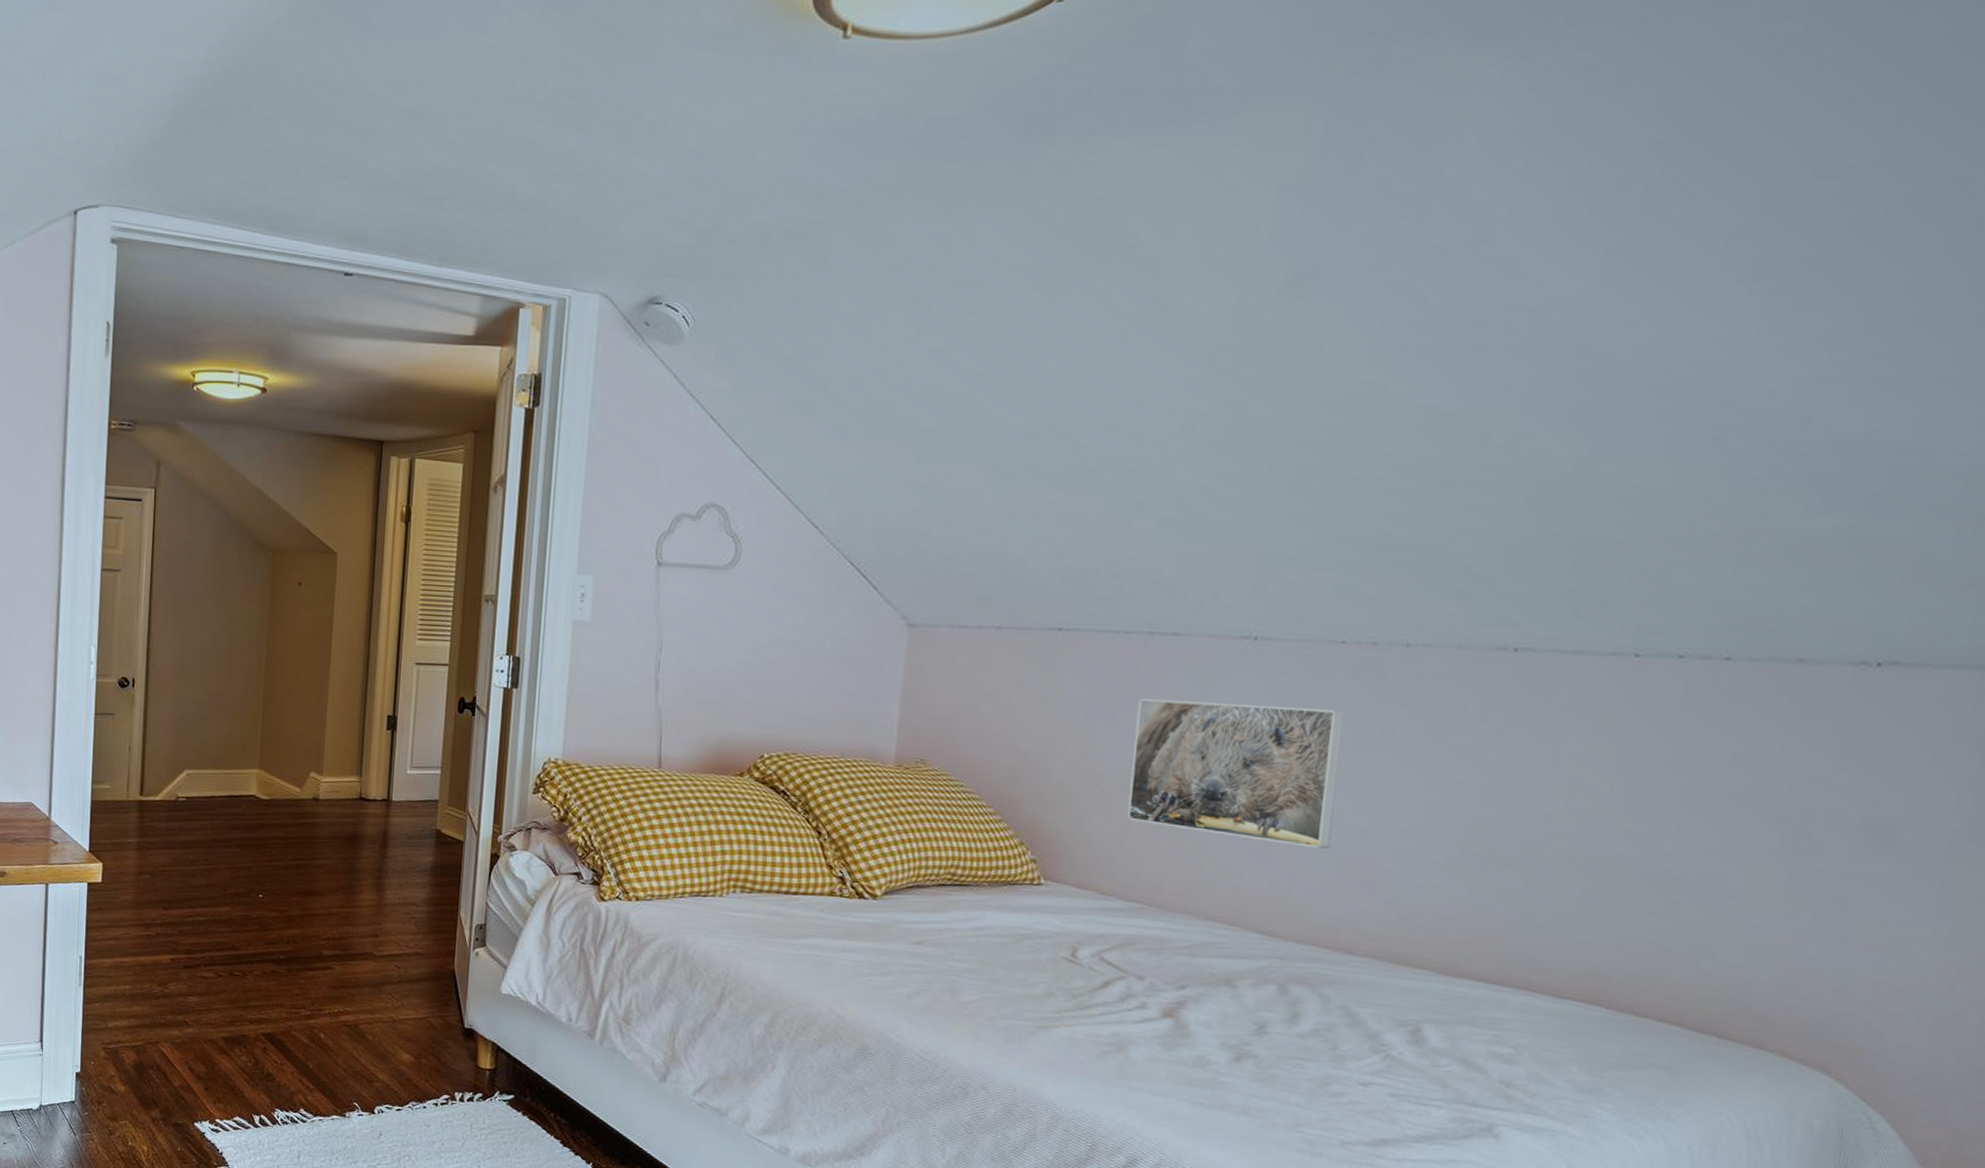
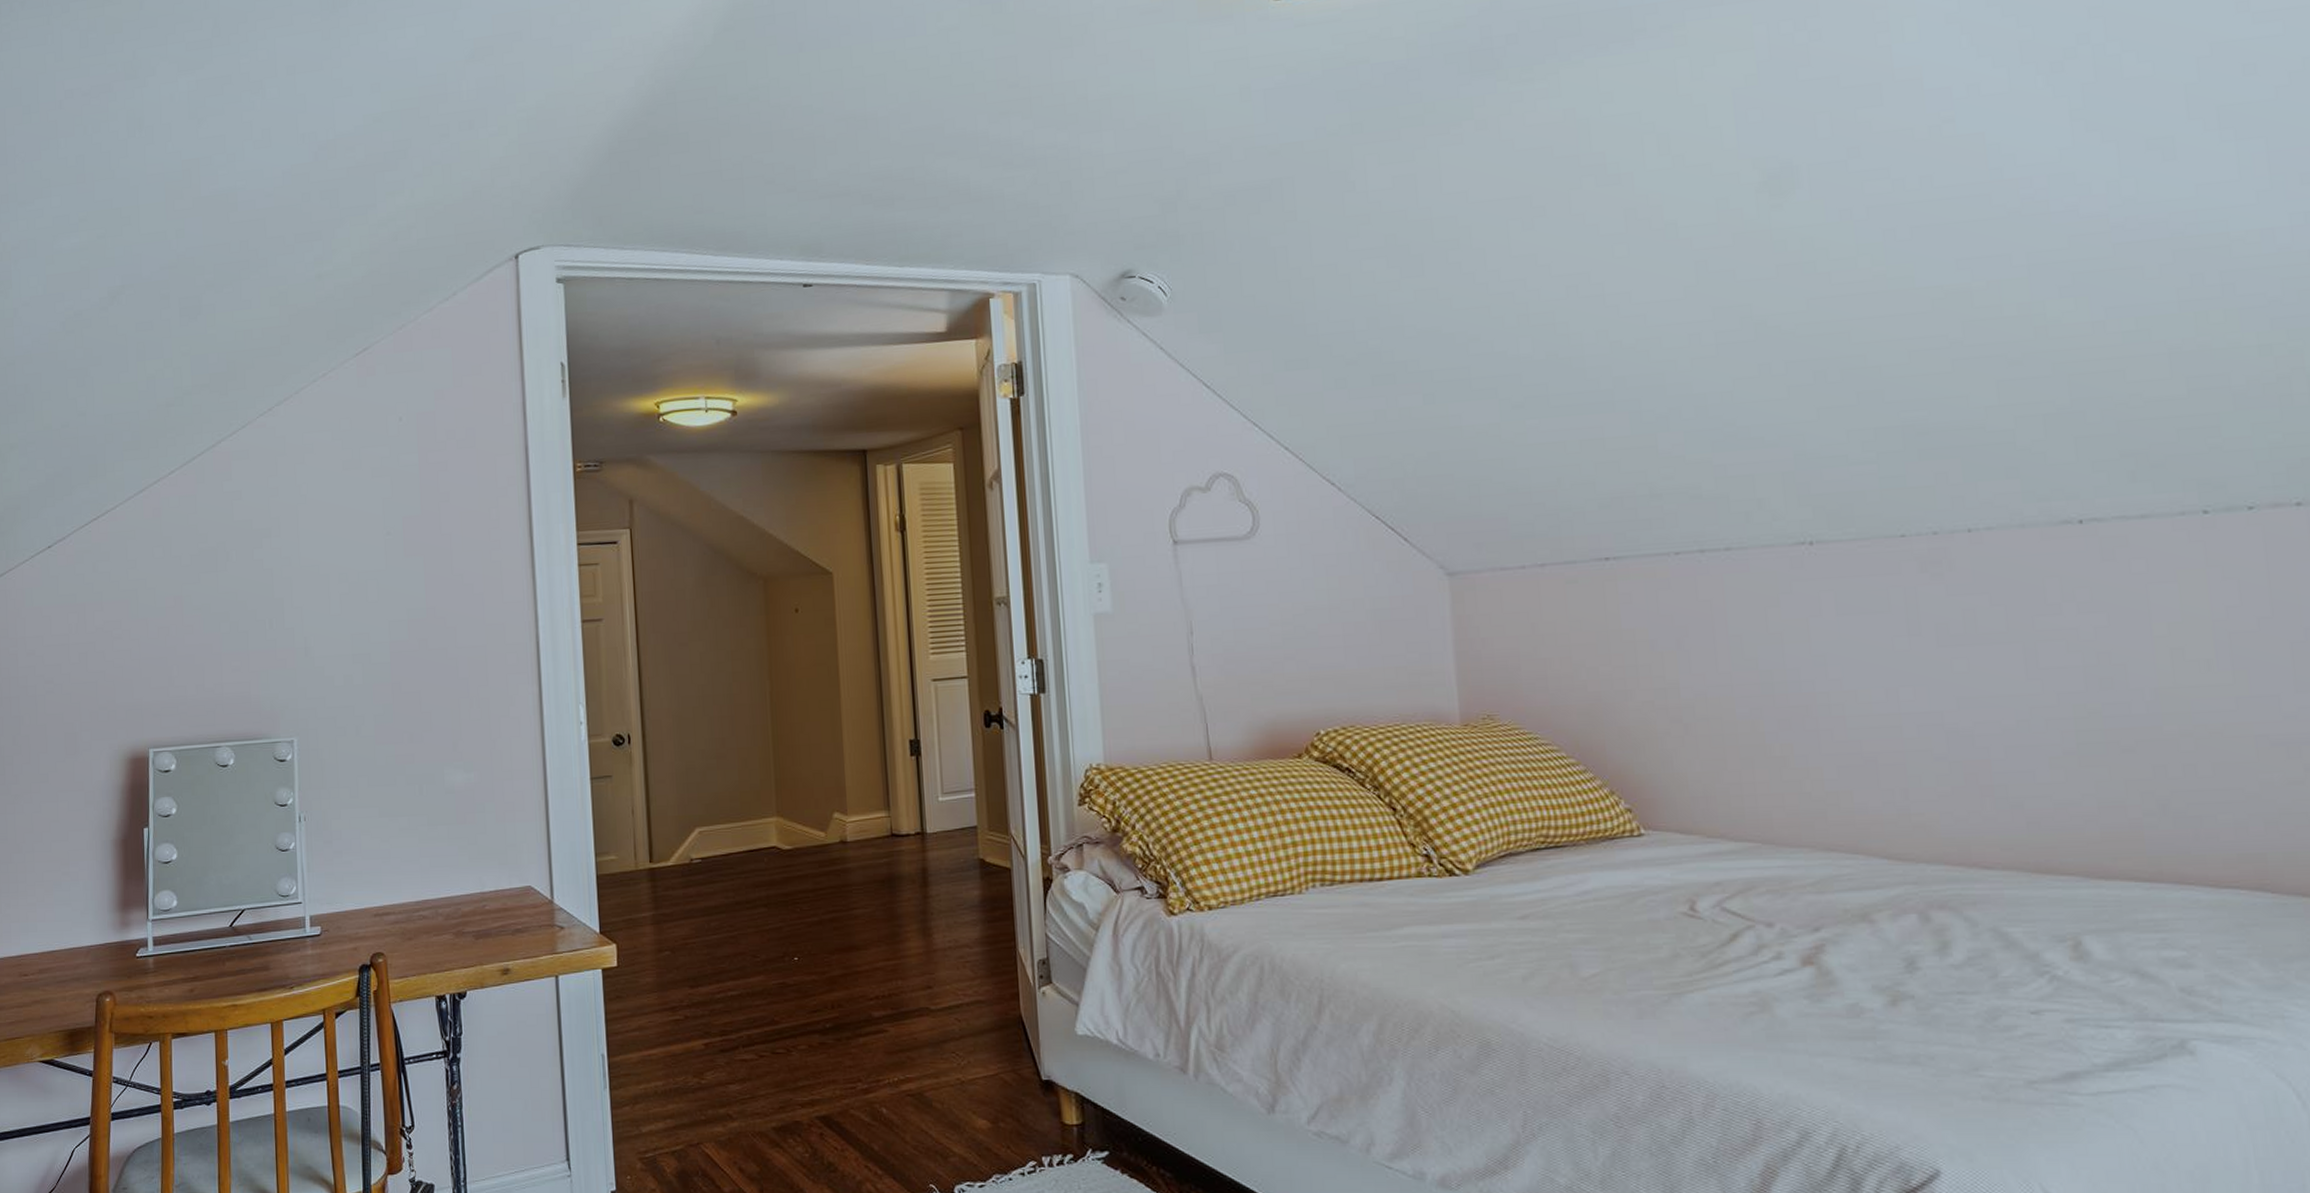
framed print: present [1126,698,1345,849] -> none [1704,606,1939,758]

